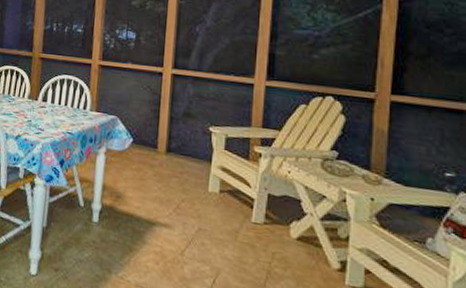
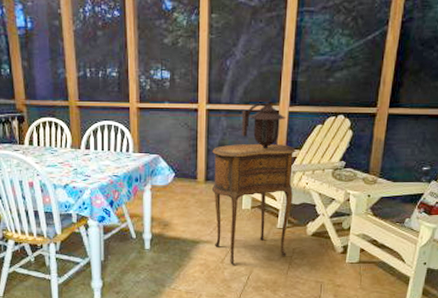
side table: none [173,114,275,261] -> present [211,143,296,264]
lantern: none [209,73,262,125] -> present [241,102,286,149]

